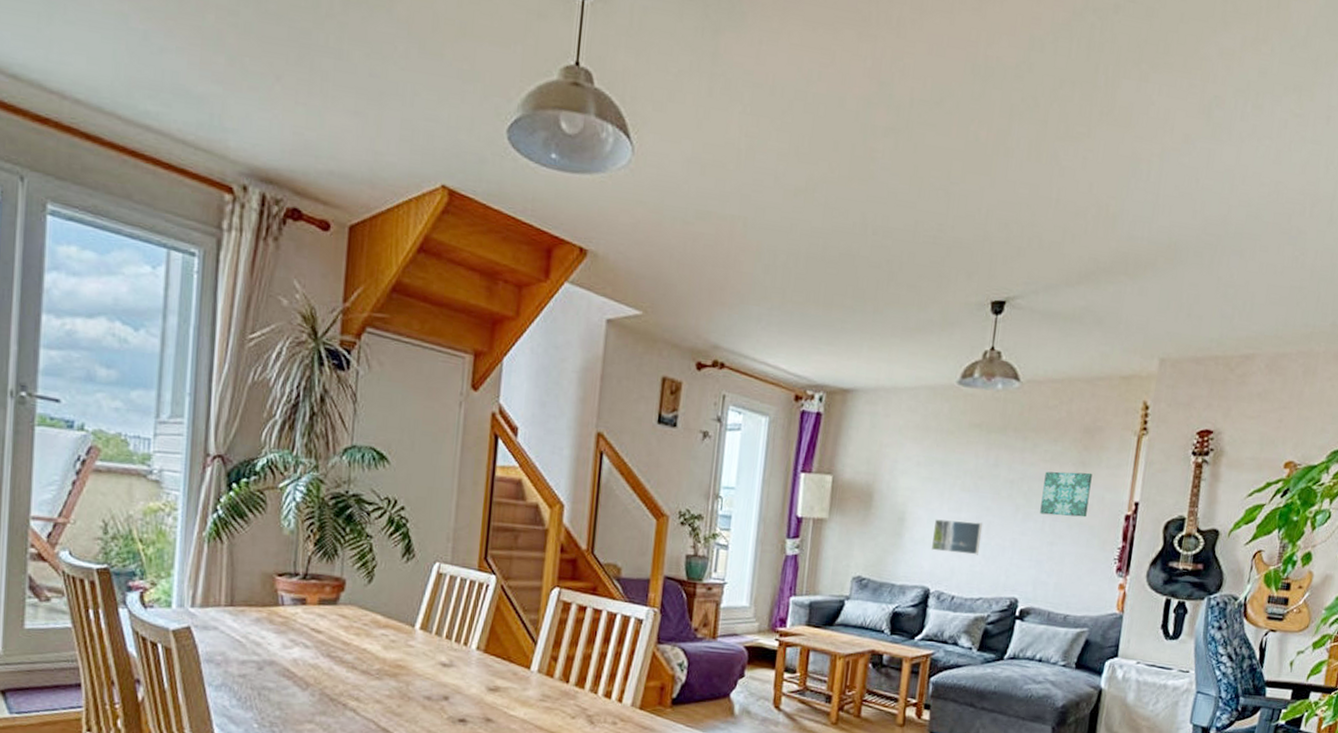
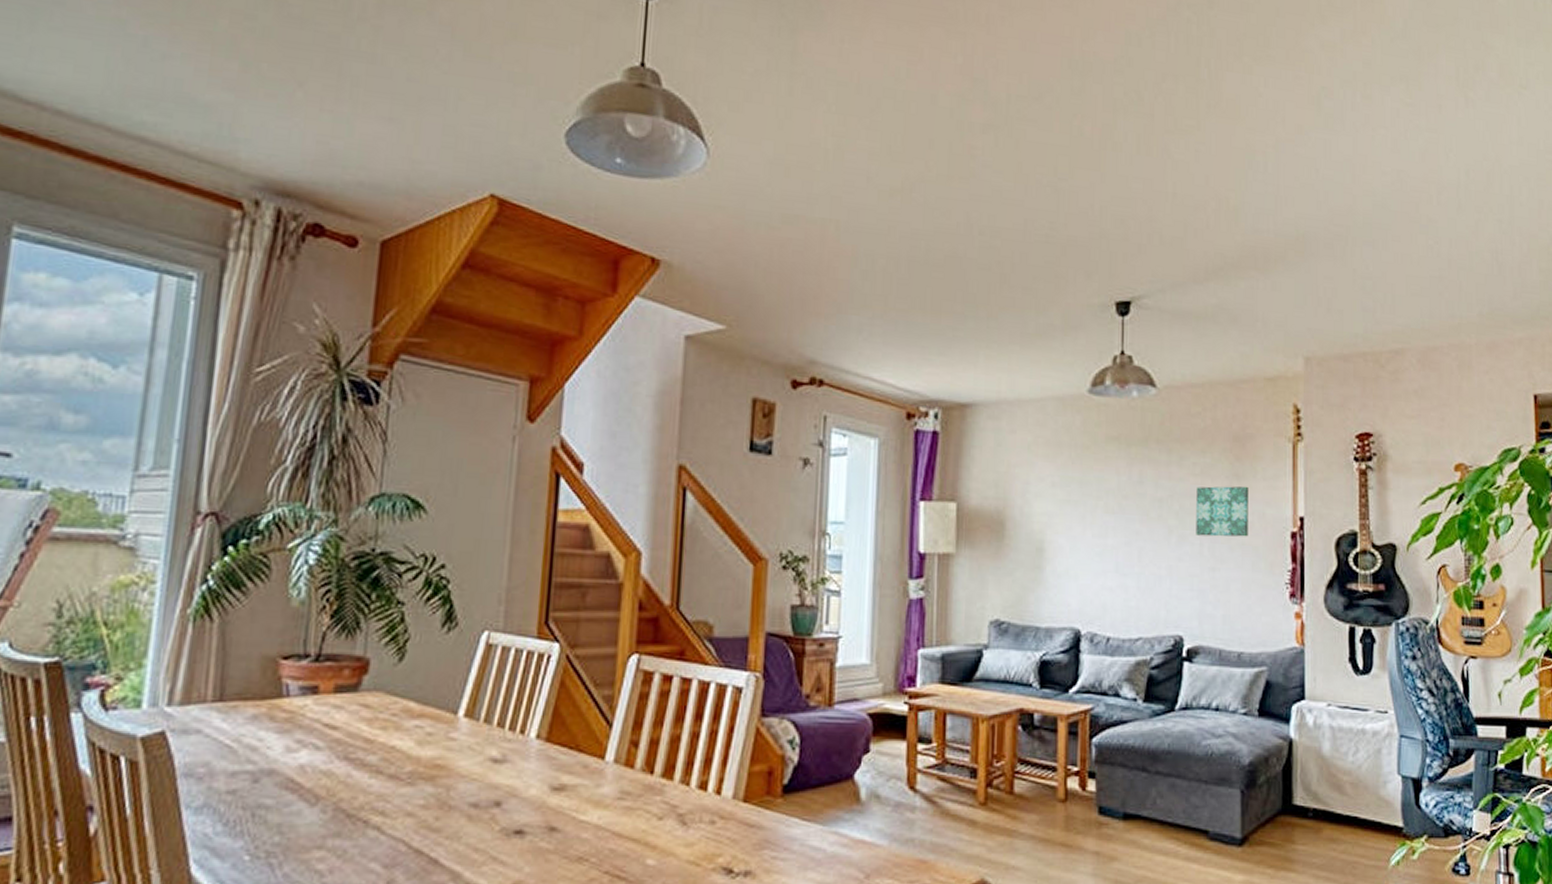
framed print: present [930,519,982,555] -> none [1077,547,1133,587]

